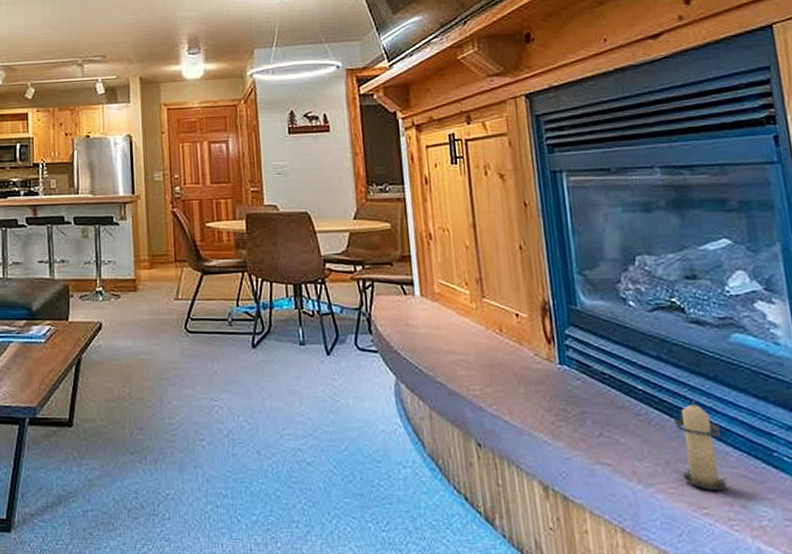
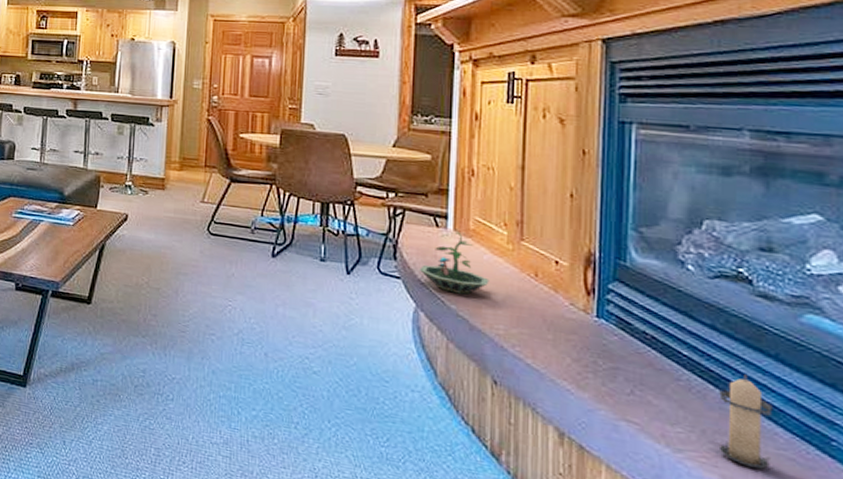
terrarium: none [394,297,460,360] -> present [419,232,490,295]

